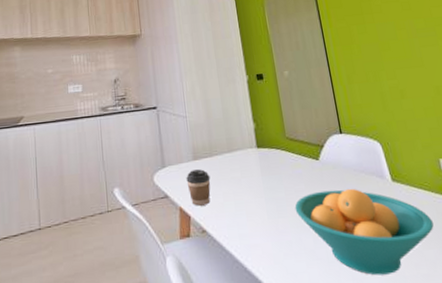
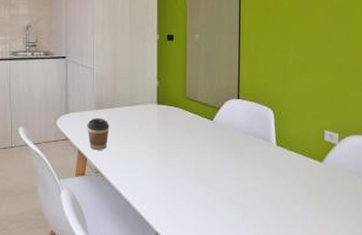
fruit bowl: present [294,188,434,276] -> none [183,148,305,222]

